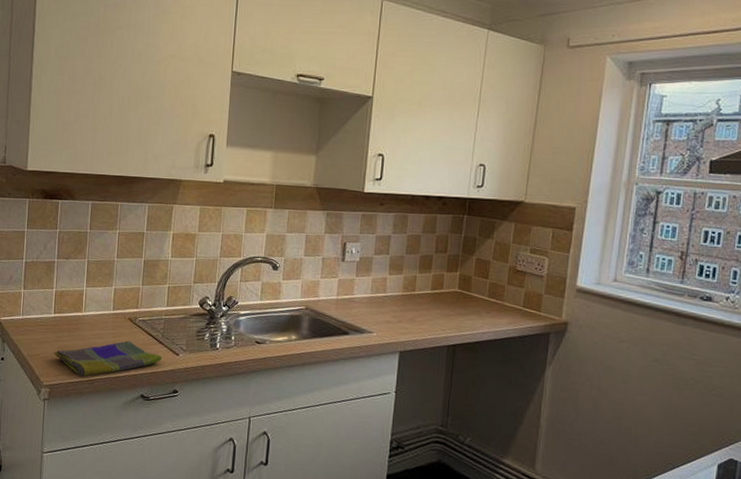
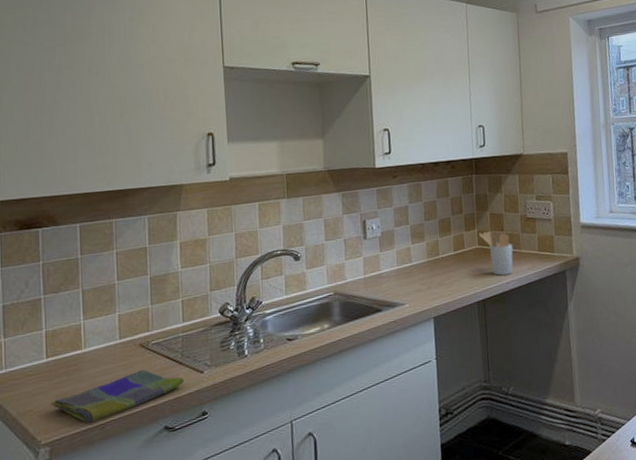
utensil holder: none [460,276,496,325] -> present [478,231,513,276]

